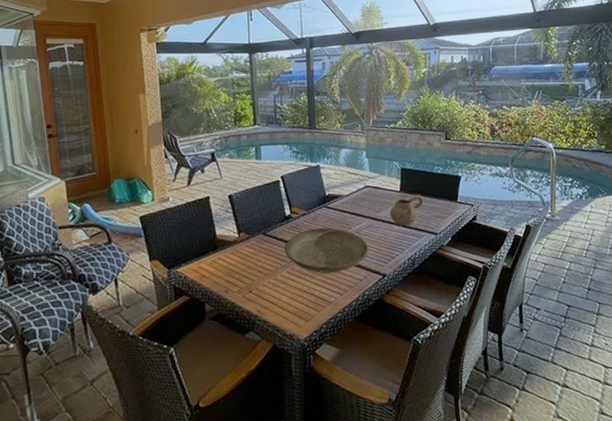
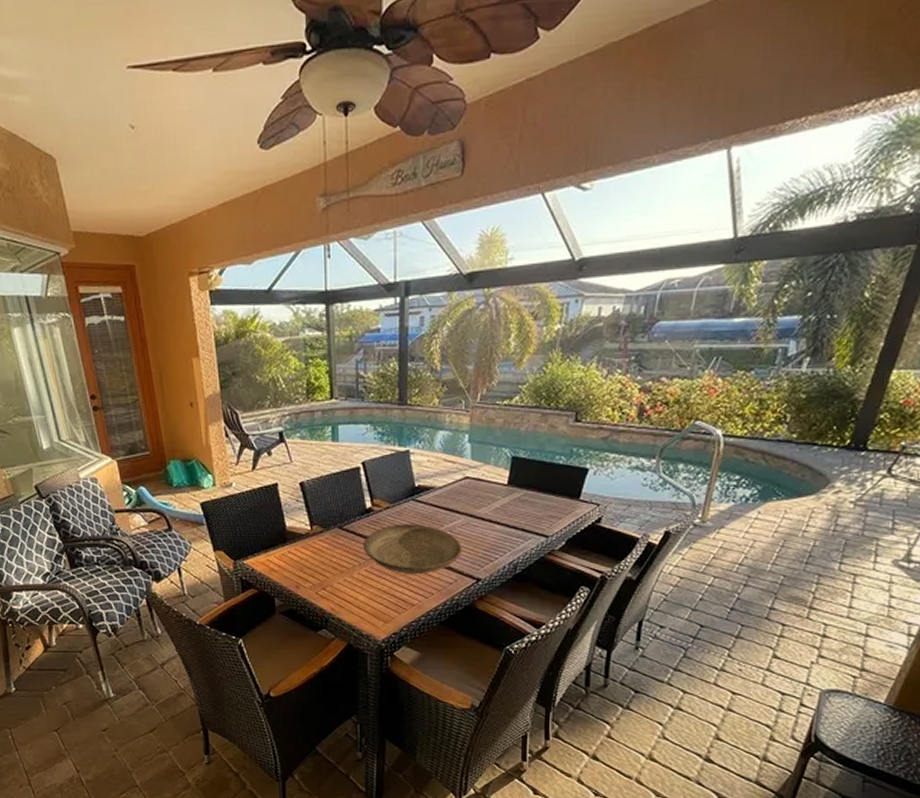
pitcher: present [389,195,425,226] -> none [492,490,537,526]

